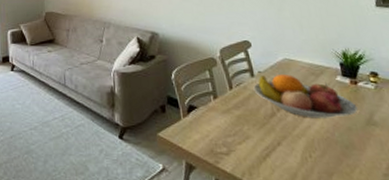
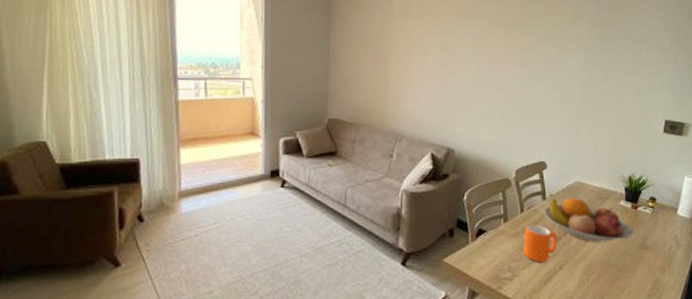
mug: none [235,100,272,138] -> present [523,224,558,263]

